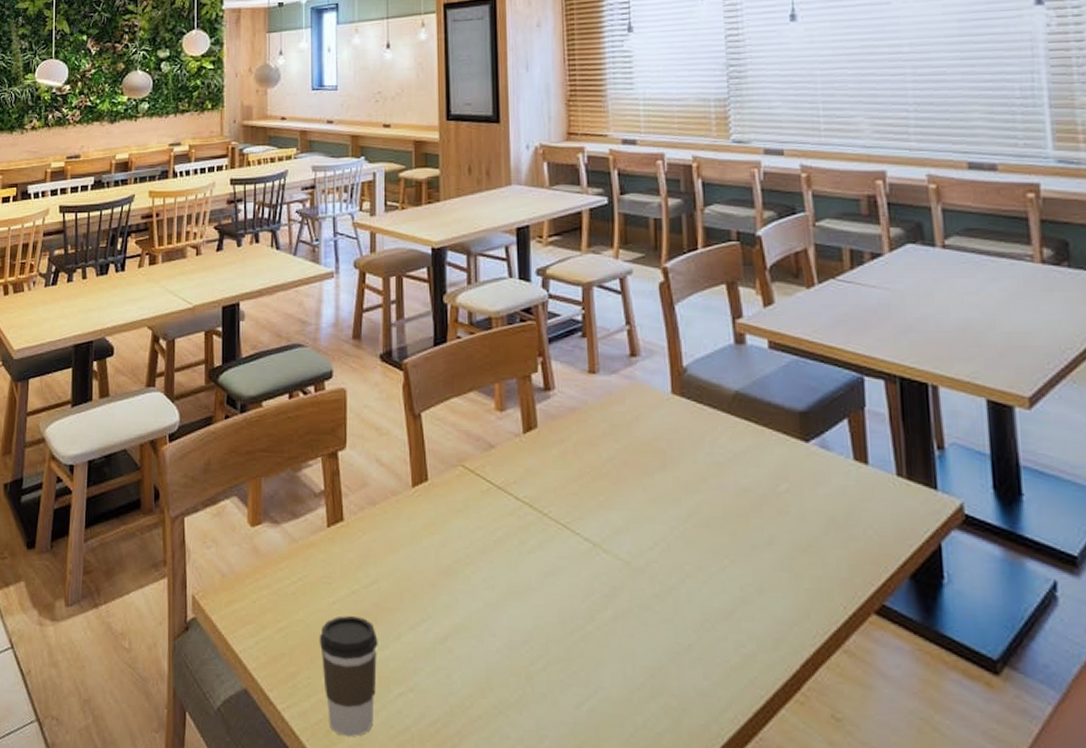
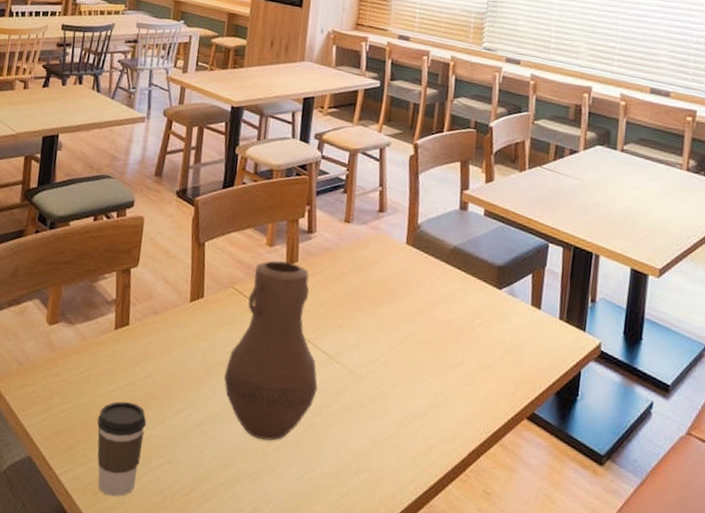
vase: none [465,427,585,658] -> present [223,260,318,441]

